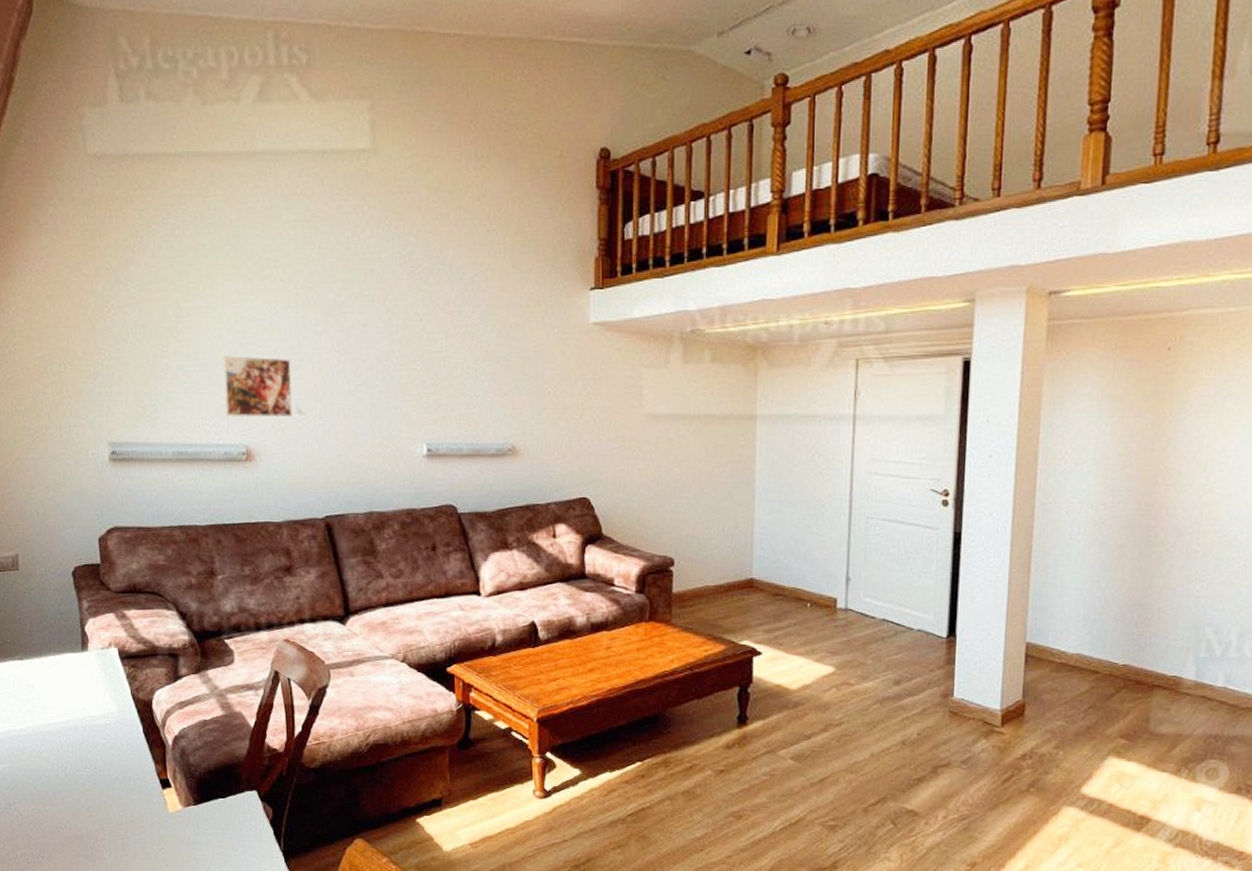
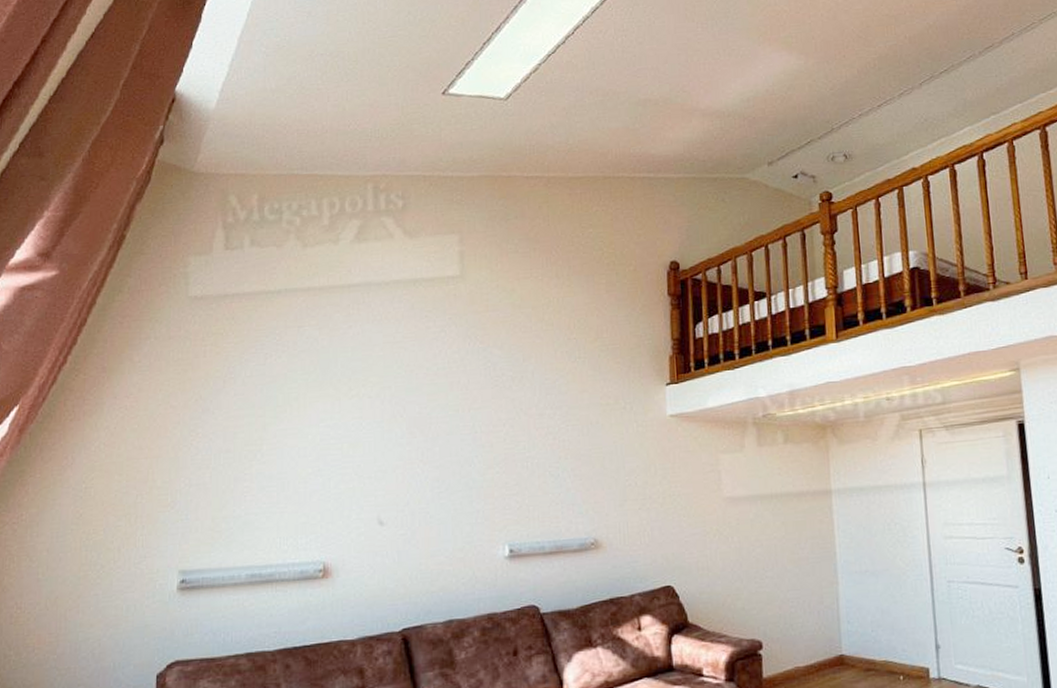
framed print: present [223,356,293,418] -> none [305,472,374,534]

